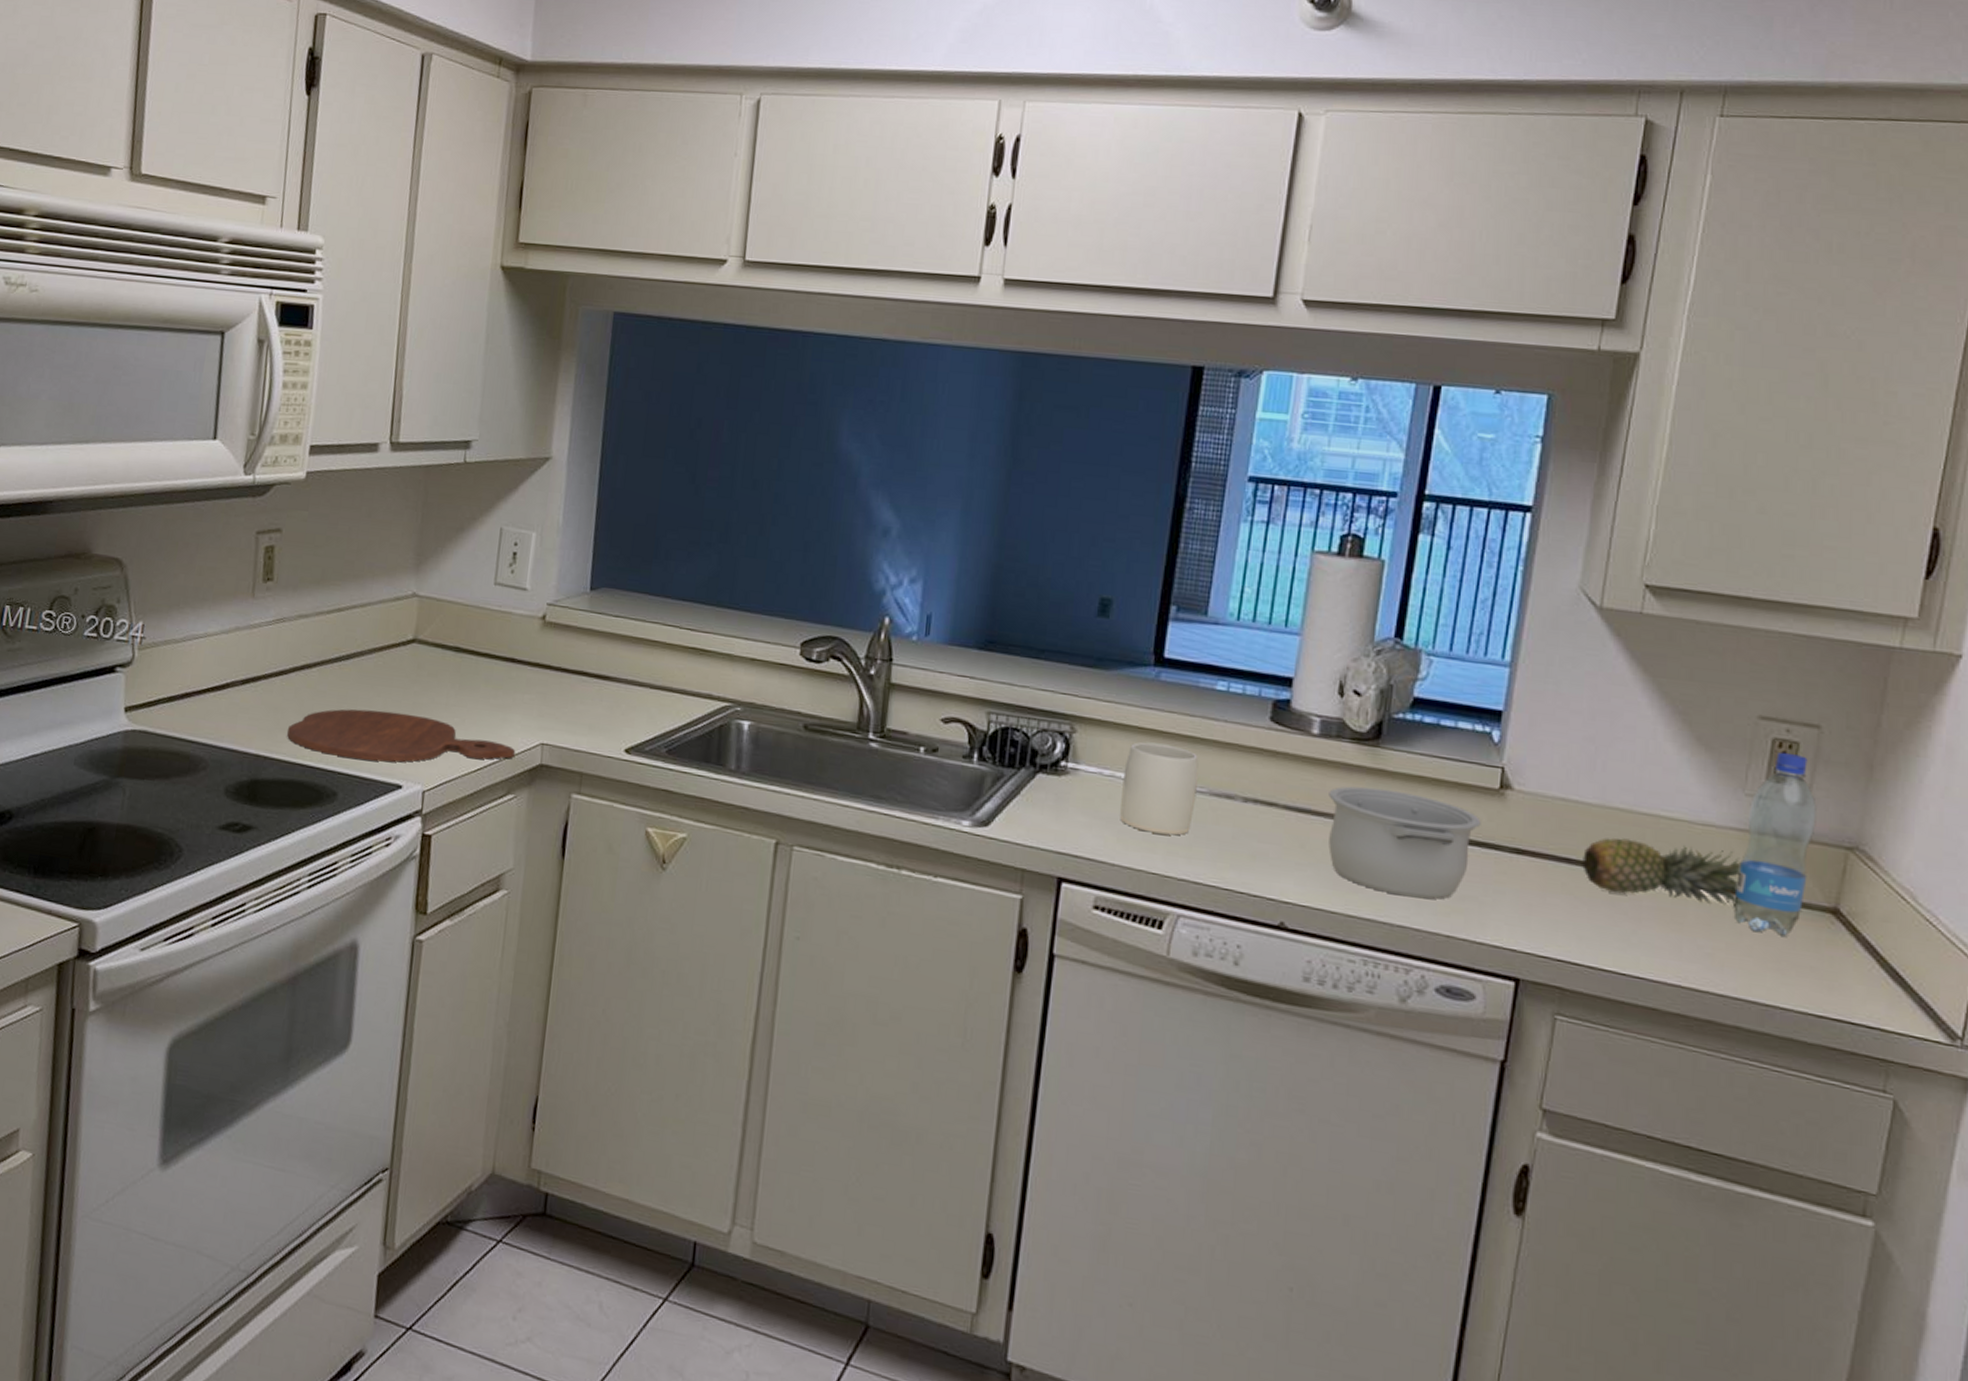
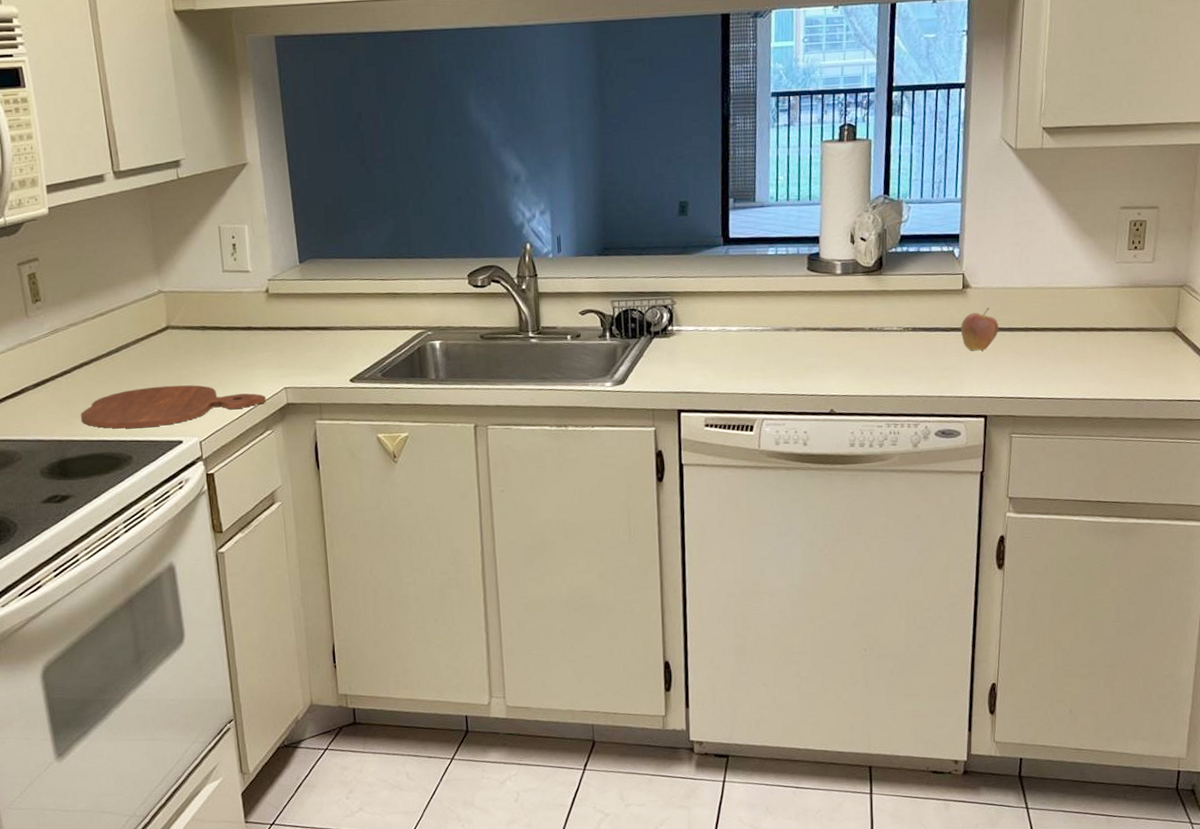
mug: present [1120,742,1199,836] -> none [712,300,764,366]
cooking pot: present [1328,786,1481,899] -> none [852,303,953,376]
fruit: none [1490,823,1551,883] -> present [960,308,999,351]
fruit: present [1582,837,1742,909] -> none [1019,303,1117,346]
bottle: present [1733,752,1817,936] -> none [1114,228,1160,354]

